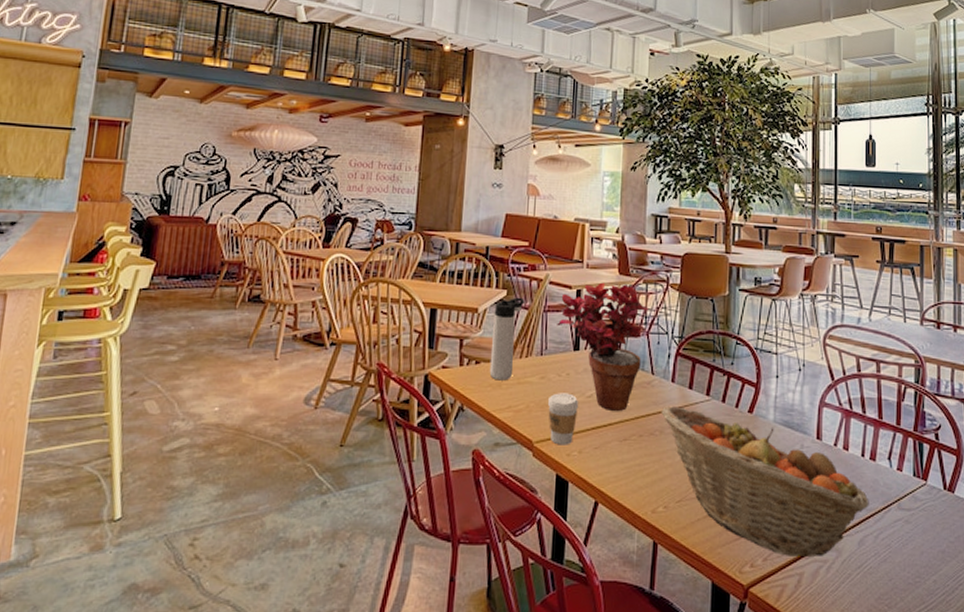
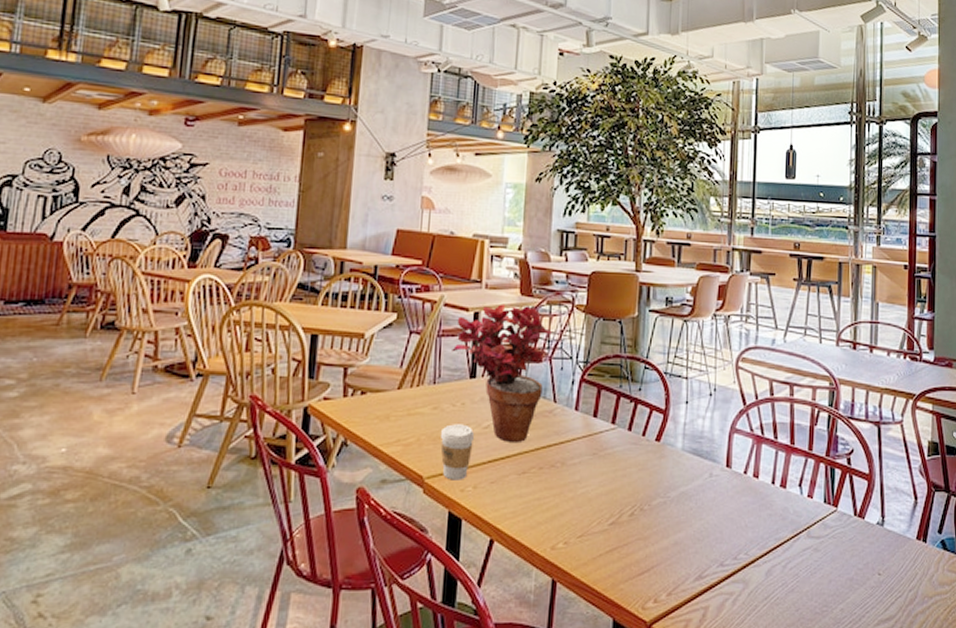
thermos bottle: present [489,297,525,381] -> none [376,321,417,412]
fruit basket: present [661,406,869,558] -> none [563,436,778,591]

